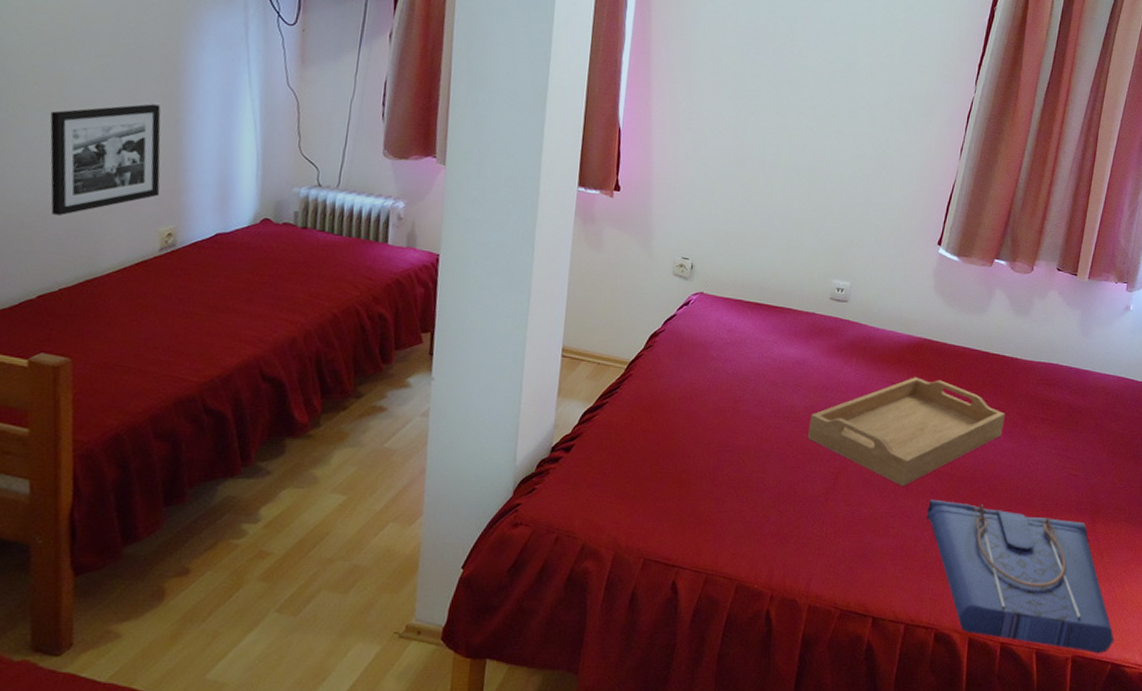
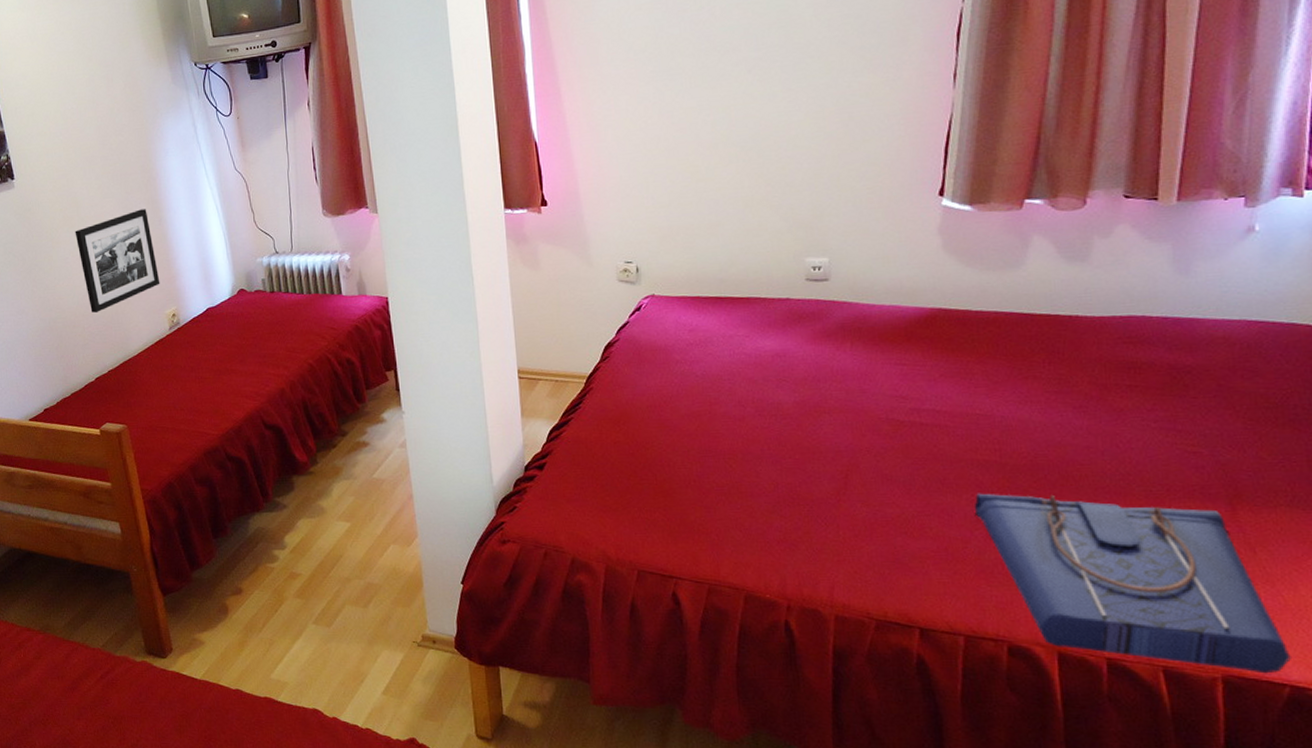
serving tray: present [807,377,1005,486] -> none [802,354,1071,481]

